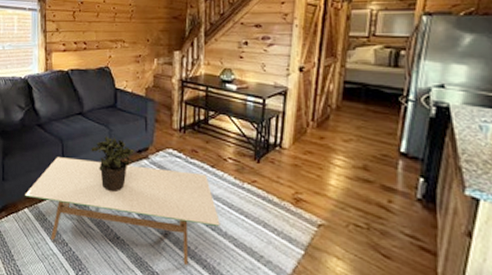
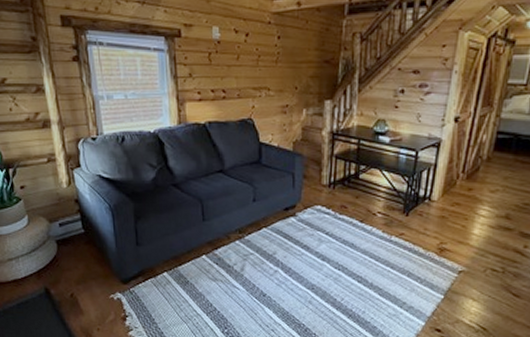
coffee table: present [25,157,220,266] -> none [163,218,367,316]
potted plant: present [91,136,134,193] -> none [234,194,281,252]

